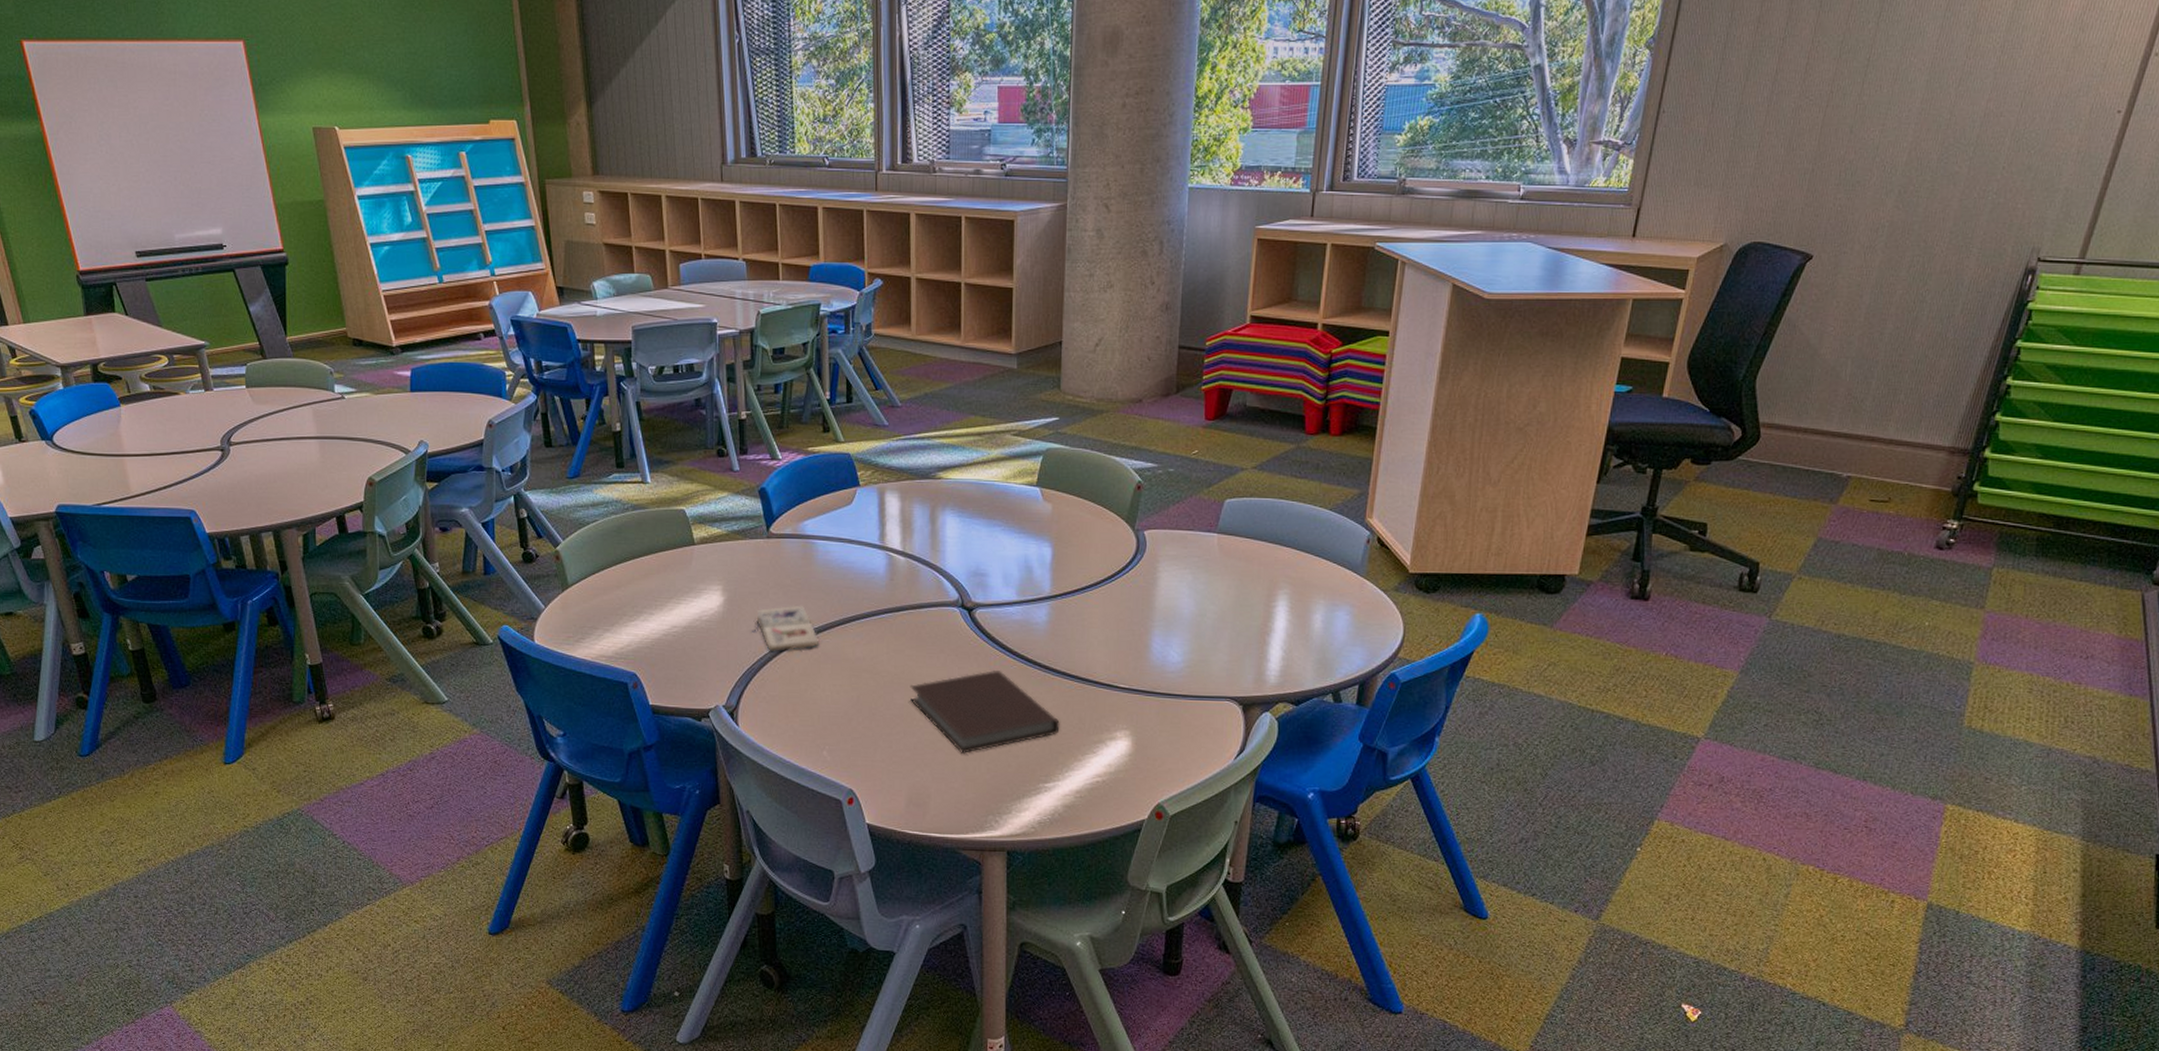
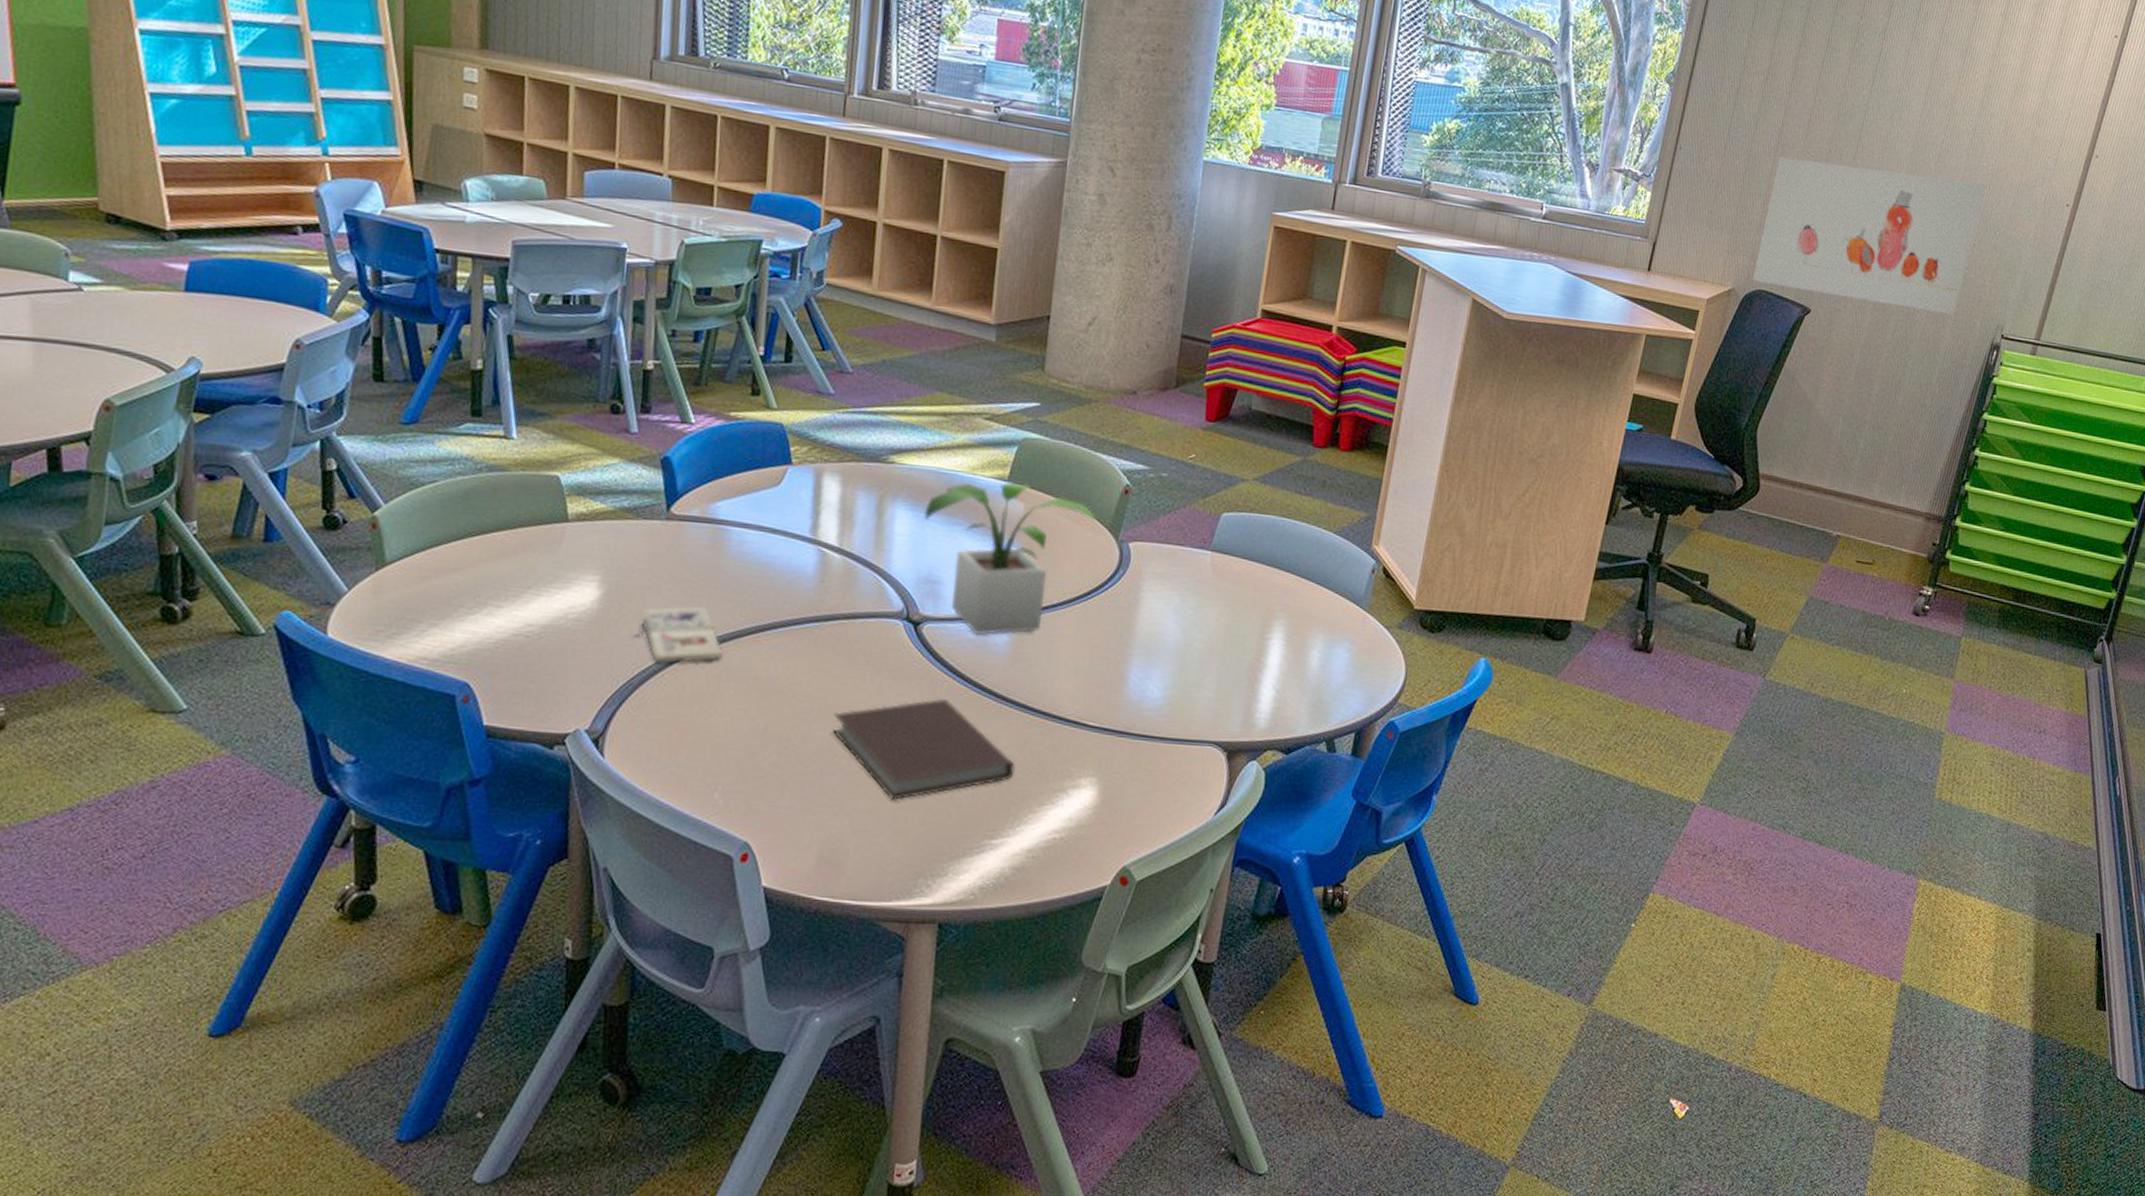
potted plant: none [969,487,1114,616] -> present [924,482,1096,635]
wall art: none [1747,102,2018,244] -> present [1752,156,1987,315]

